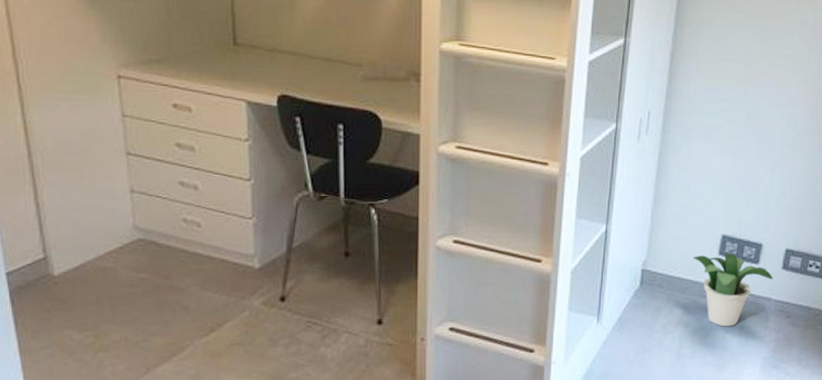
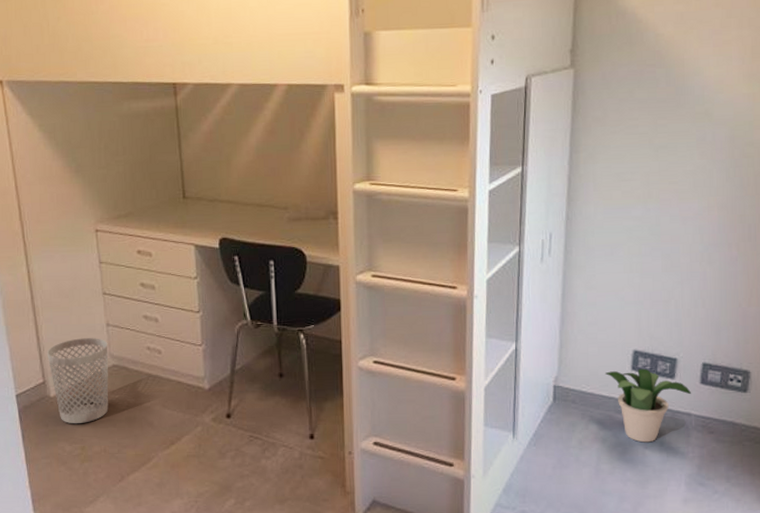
wastebasket: none [49,206,133,308] -> present [47,338,109,424]

